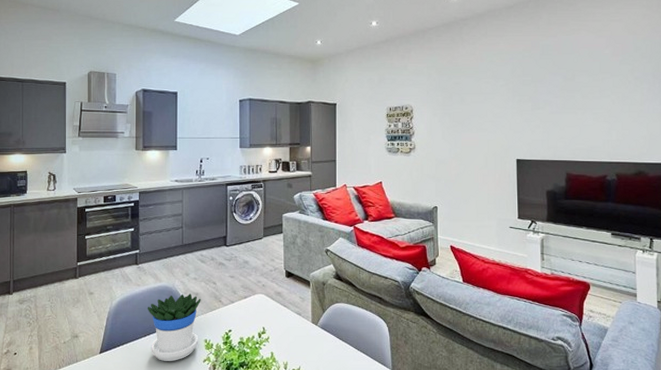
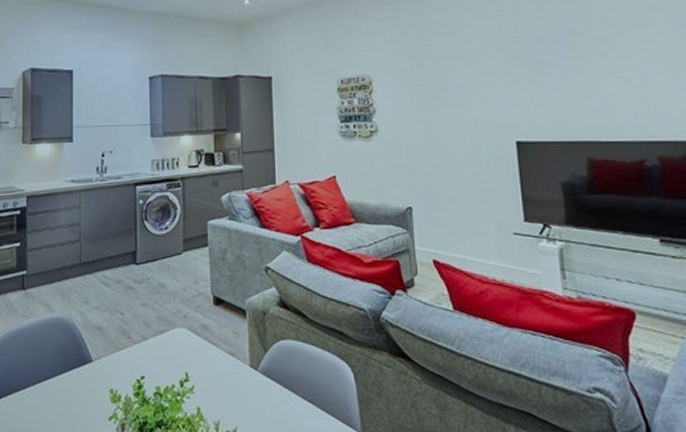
flowerpot: present [147,294,201,361] -> none [36,327,105,419]

